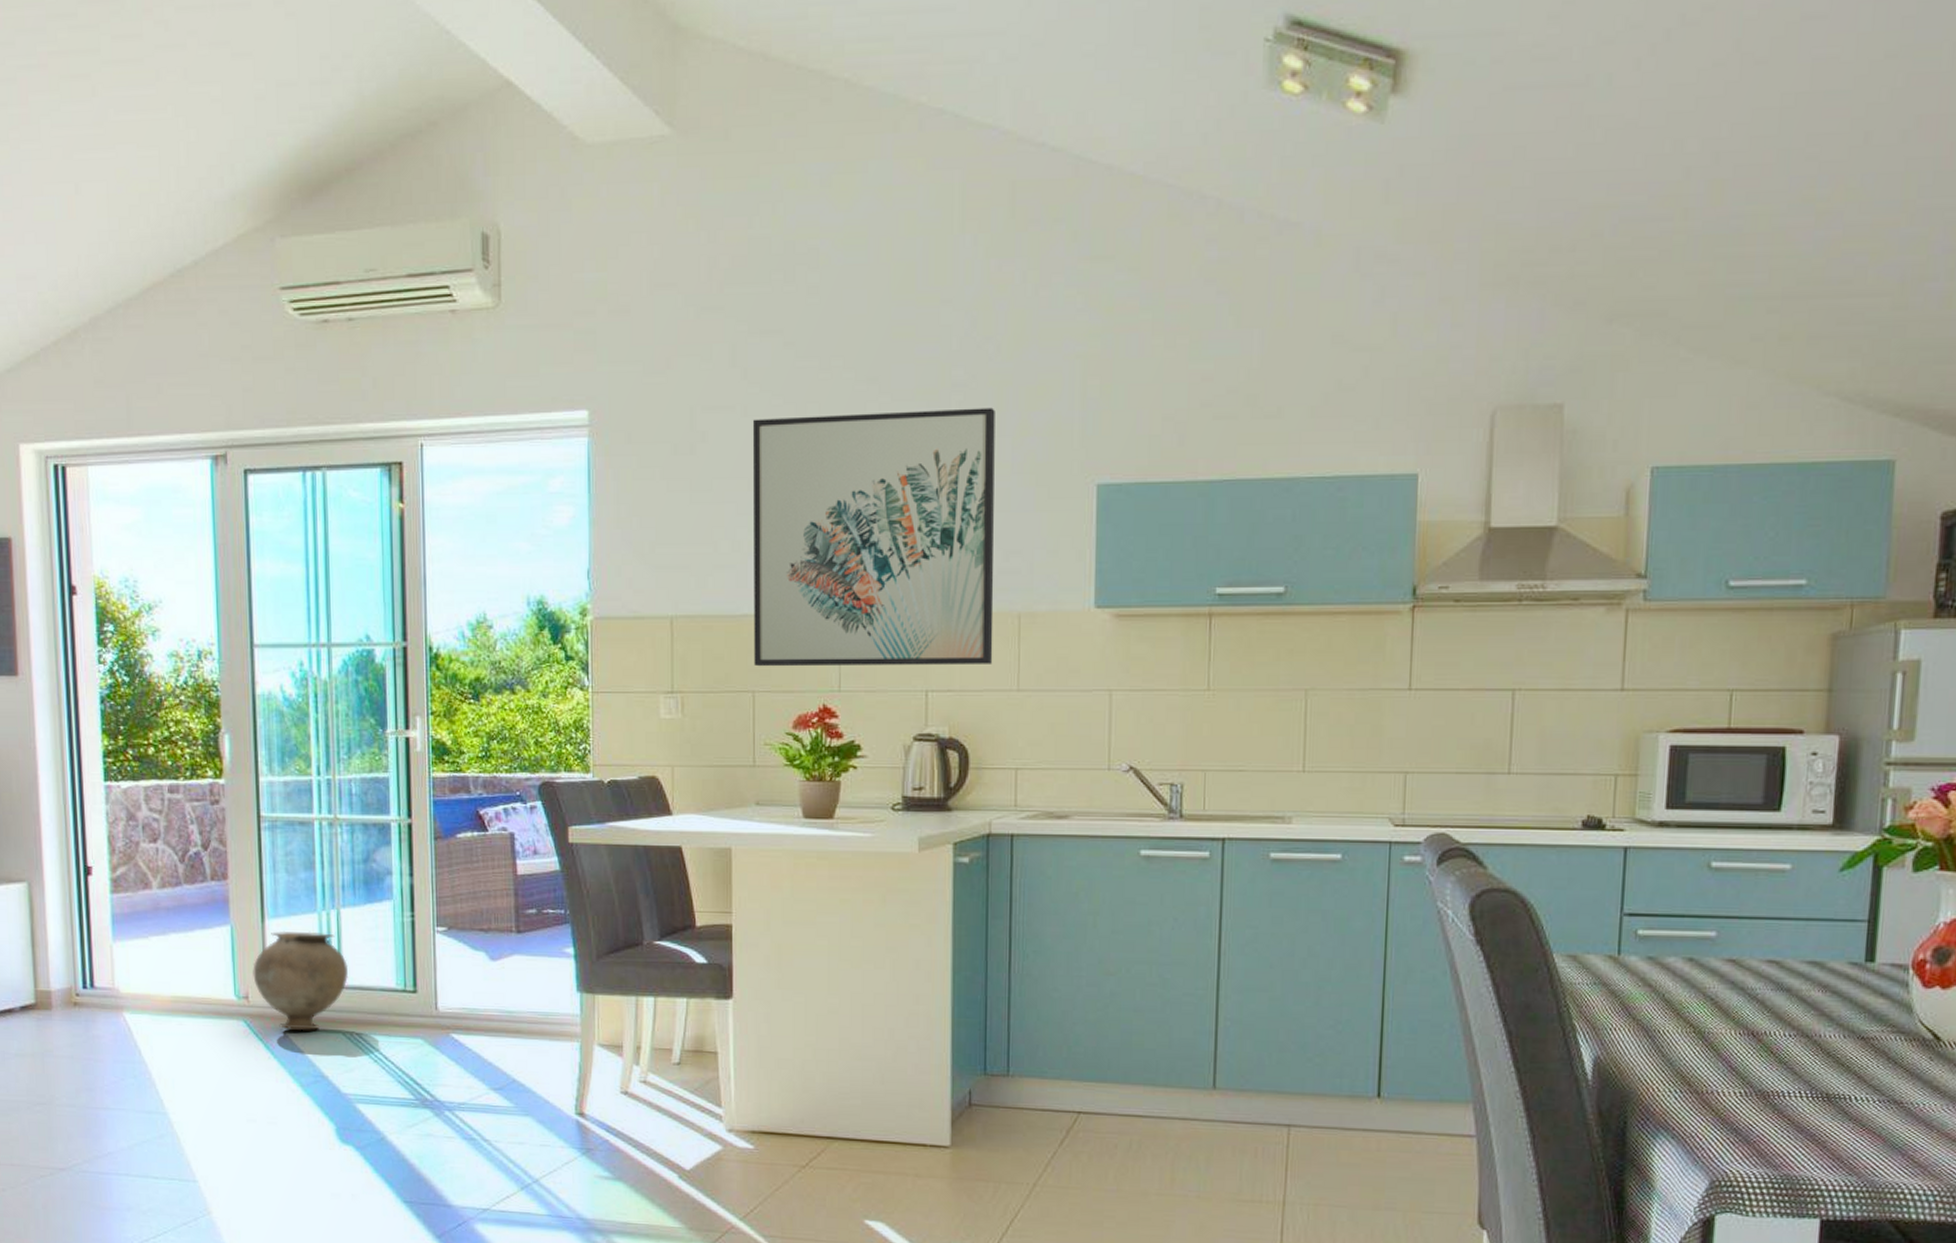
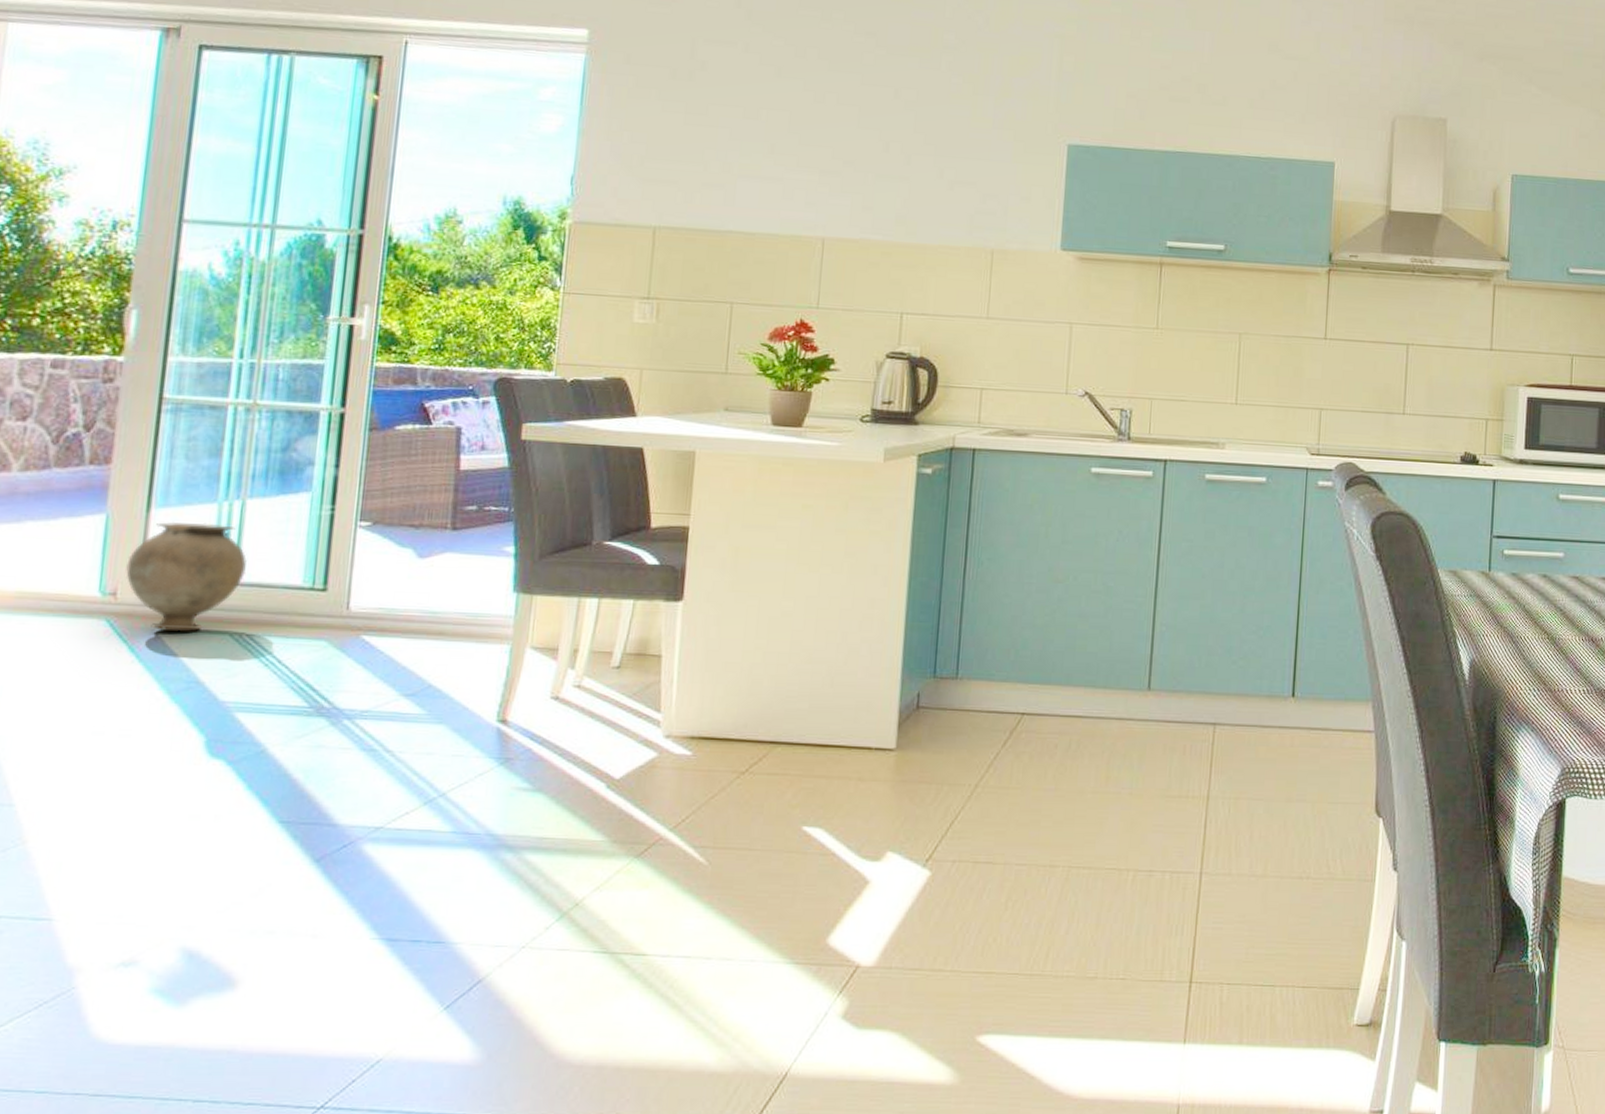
wall art: present [752,407,995,667] -> none [734,55,981,293]

